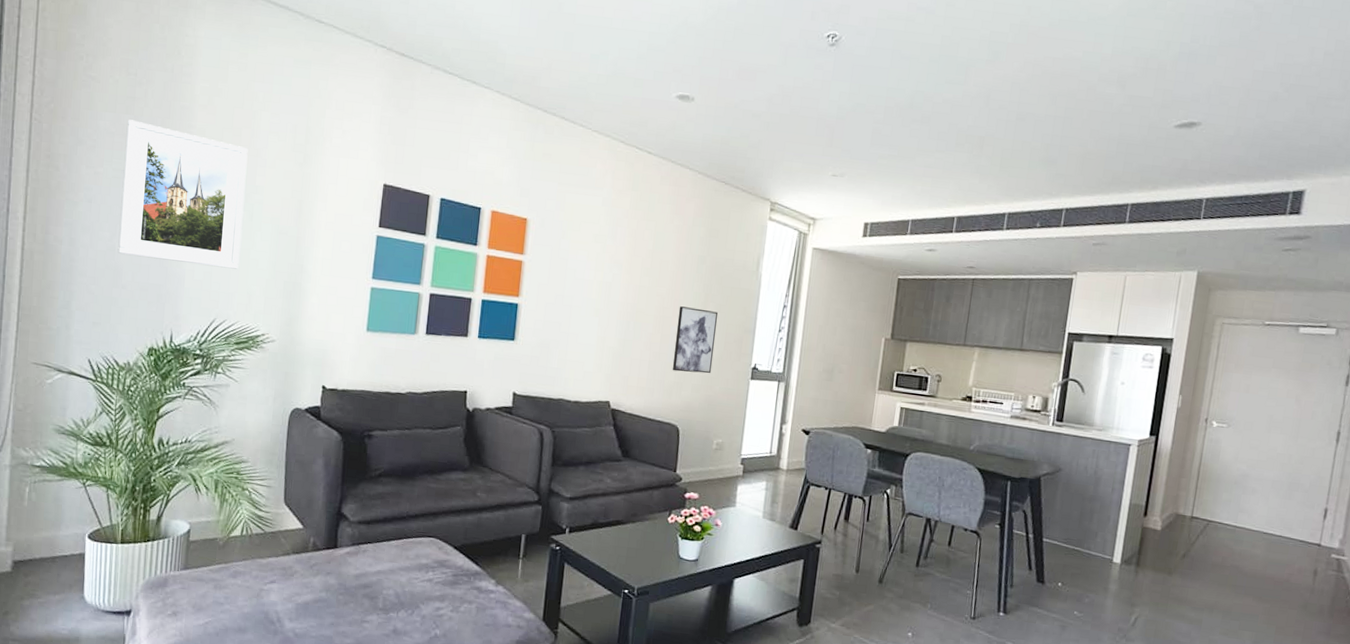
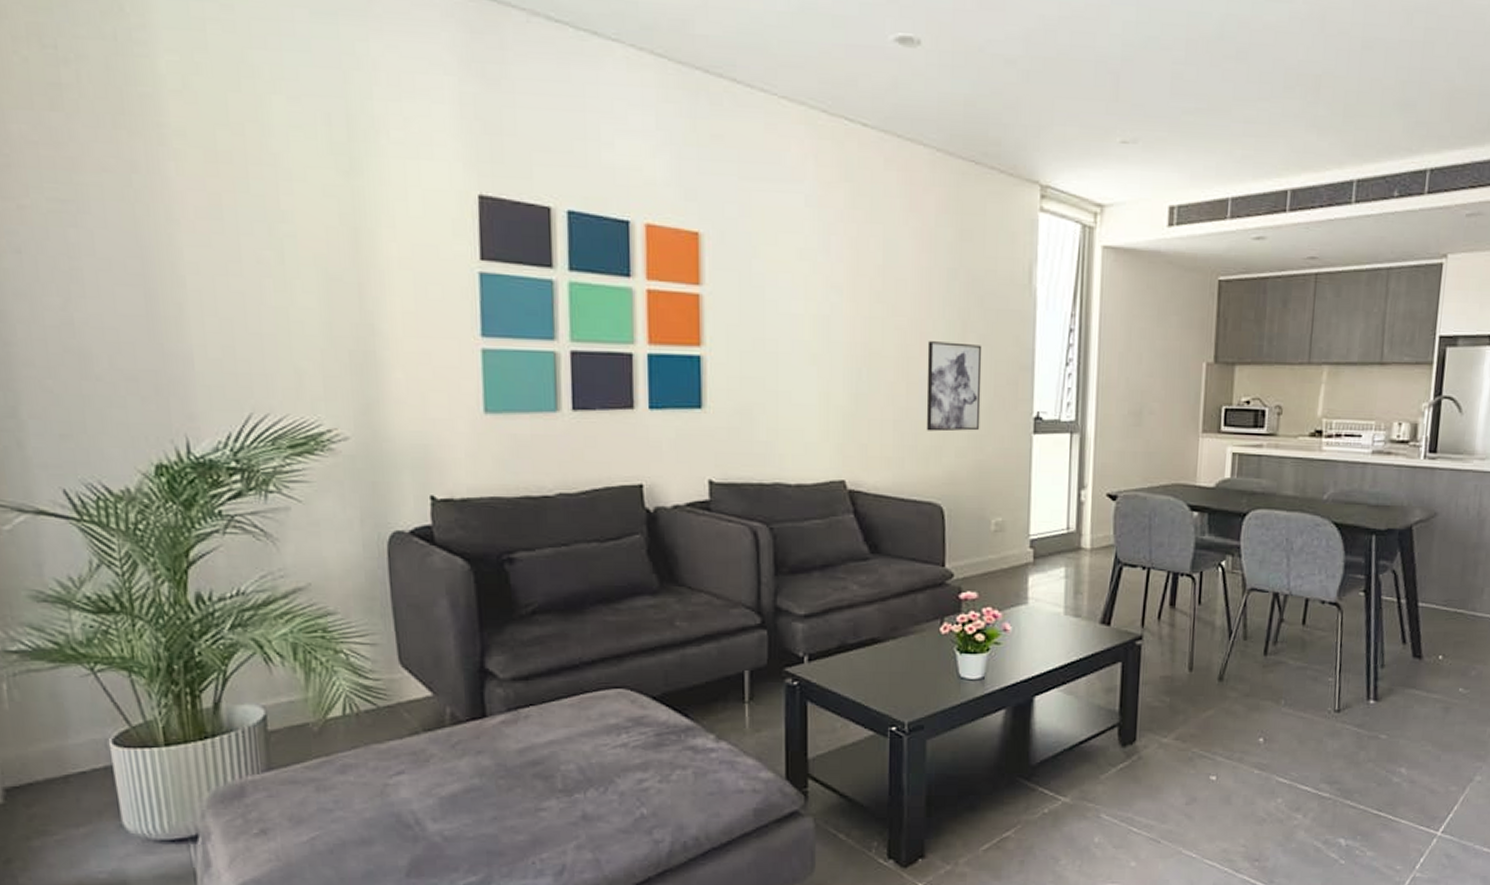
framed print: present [117,119,248,269] -> none [56,119,275,338]

